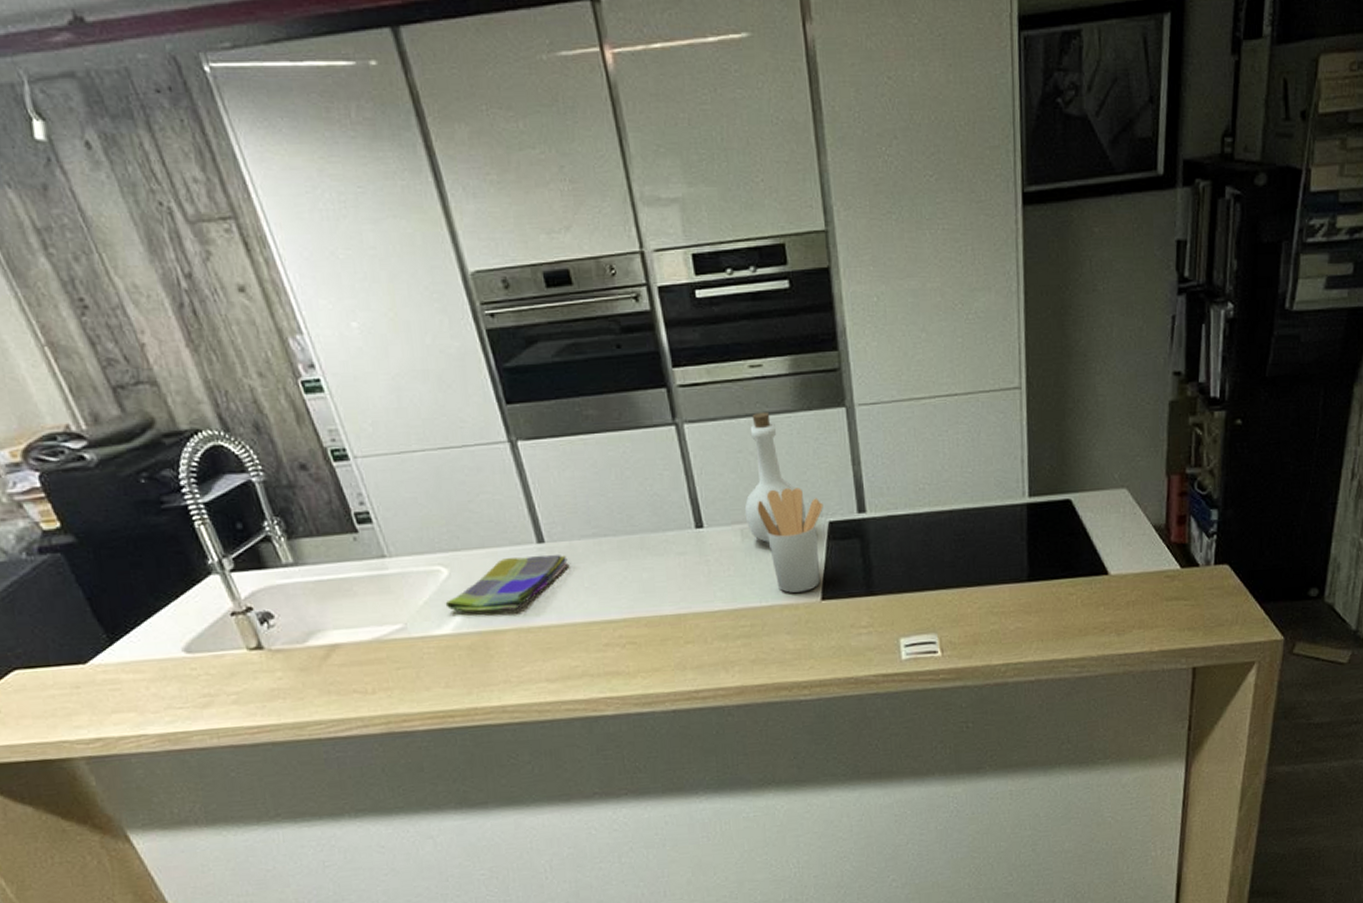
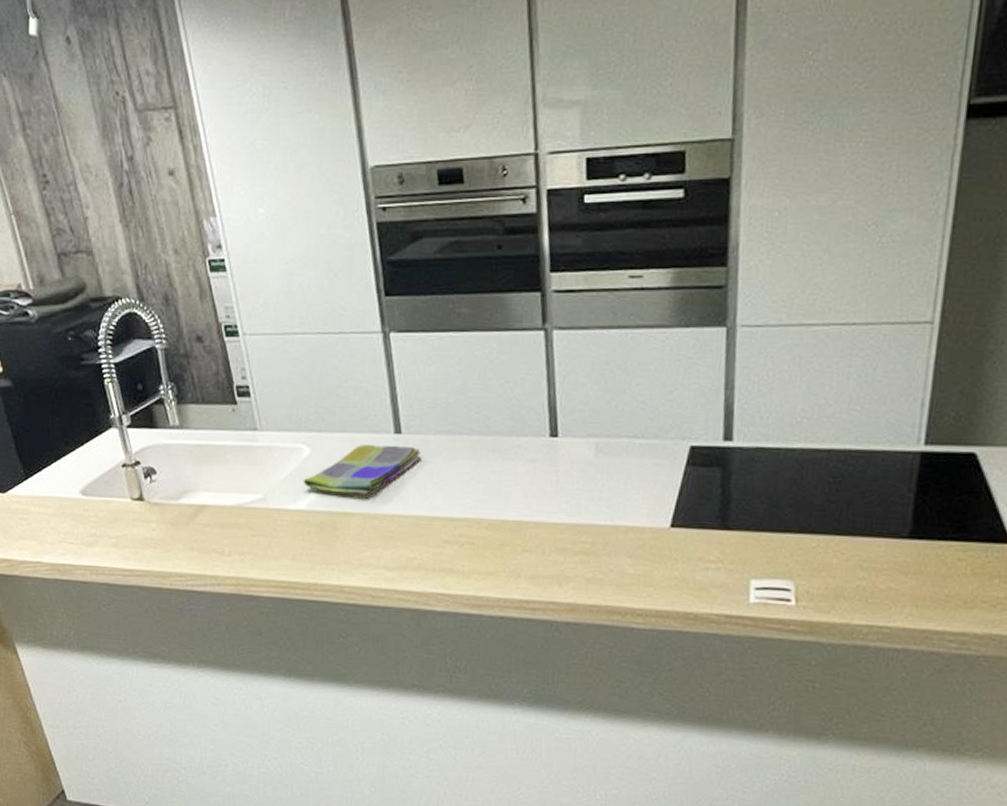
bottle: present [744,411,806,542] -> none [602,324,667,460]
utensil holder: present [757,487,823,593] -> none [616,406,687,516]

